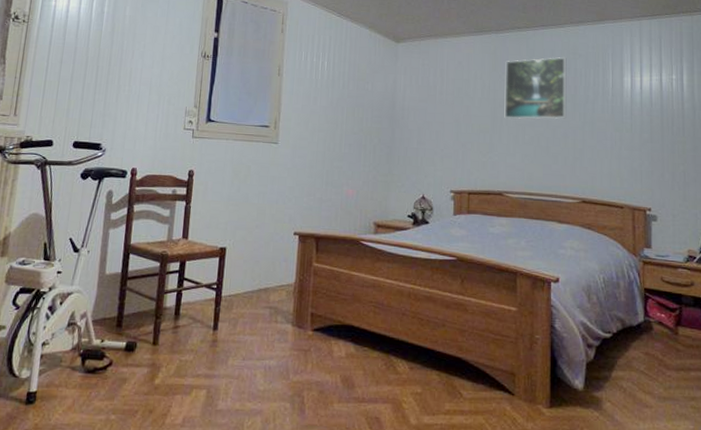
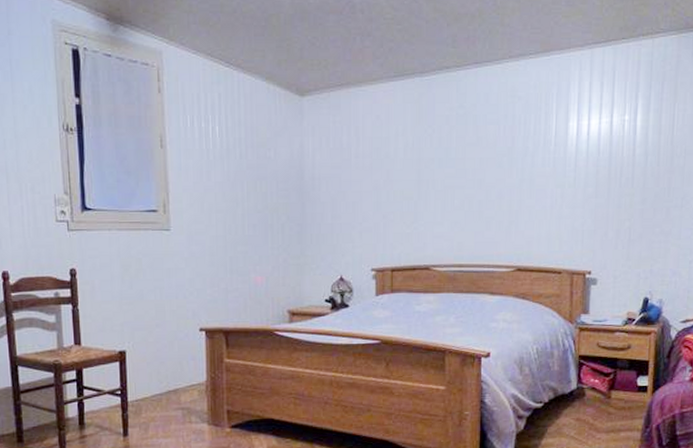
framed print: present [504,57,567,120] -> none [431,102,504,182]

